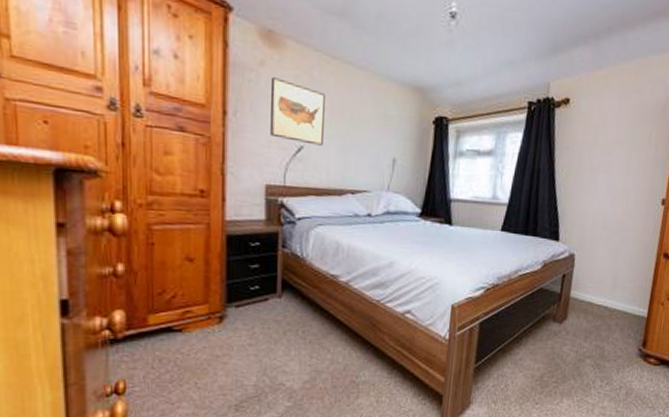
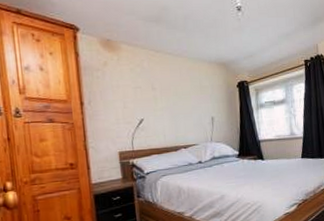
wall art: present [270,77,325,146] -> none [113,72,158,117]

